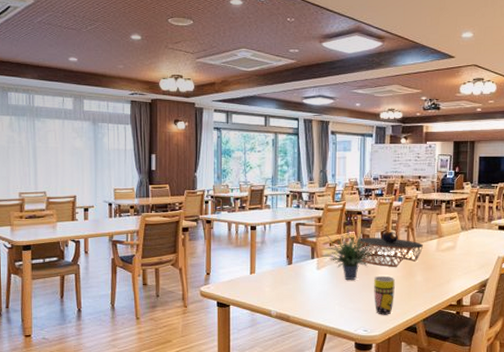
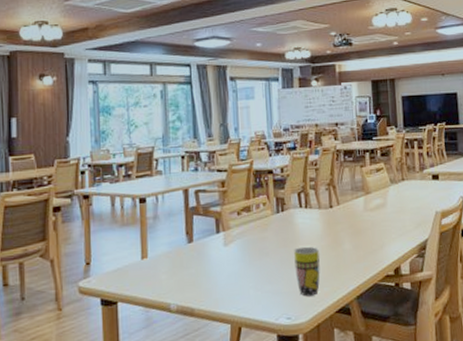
potted plant: present [321,227,375,280] -> none [228,191,292,256]
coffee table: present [358,231,423,268] -> none [272,191,348,236]

